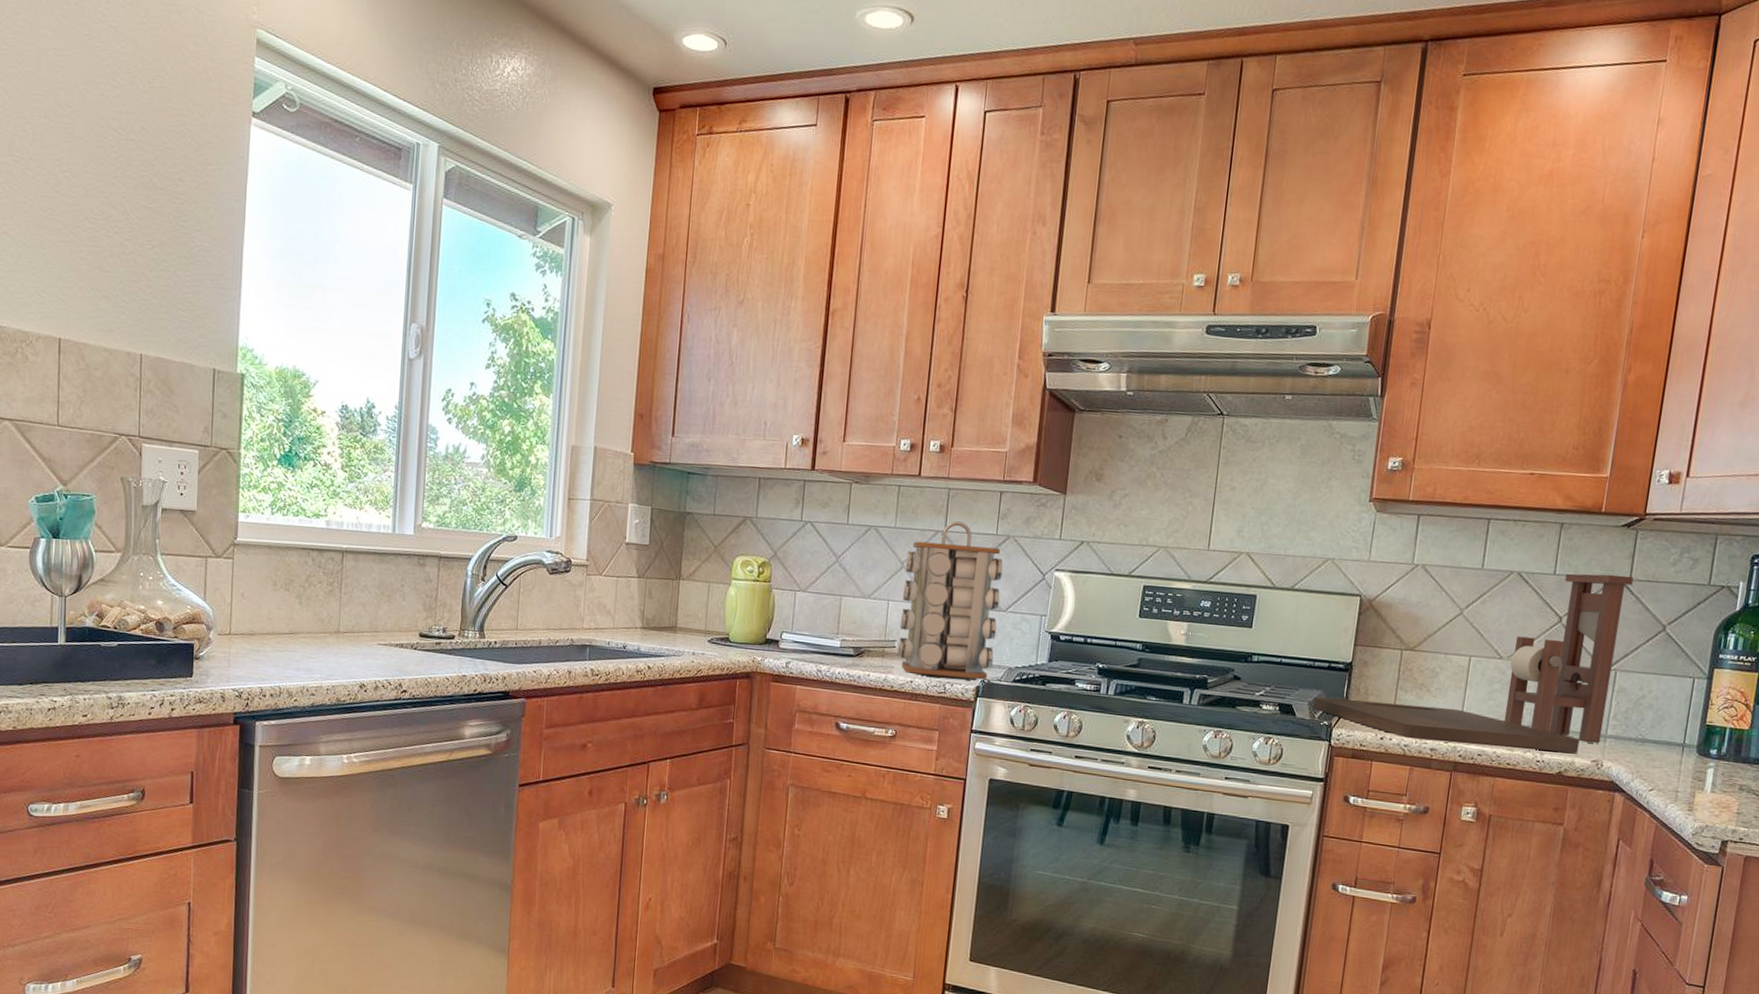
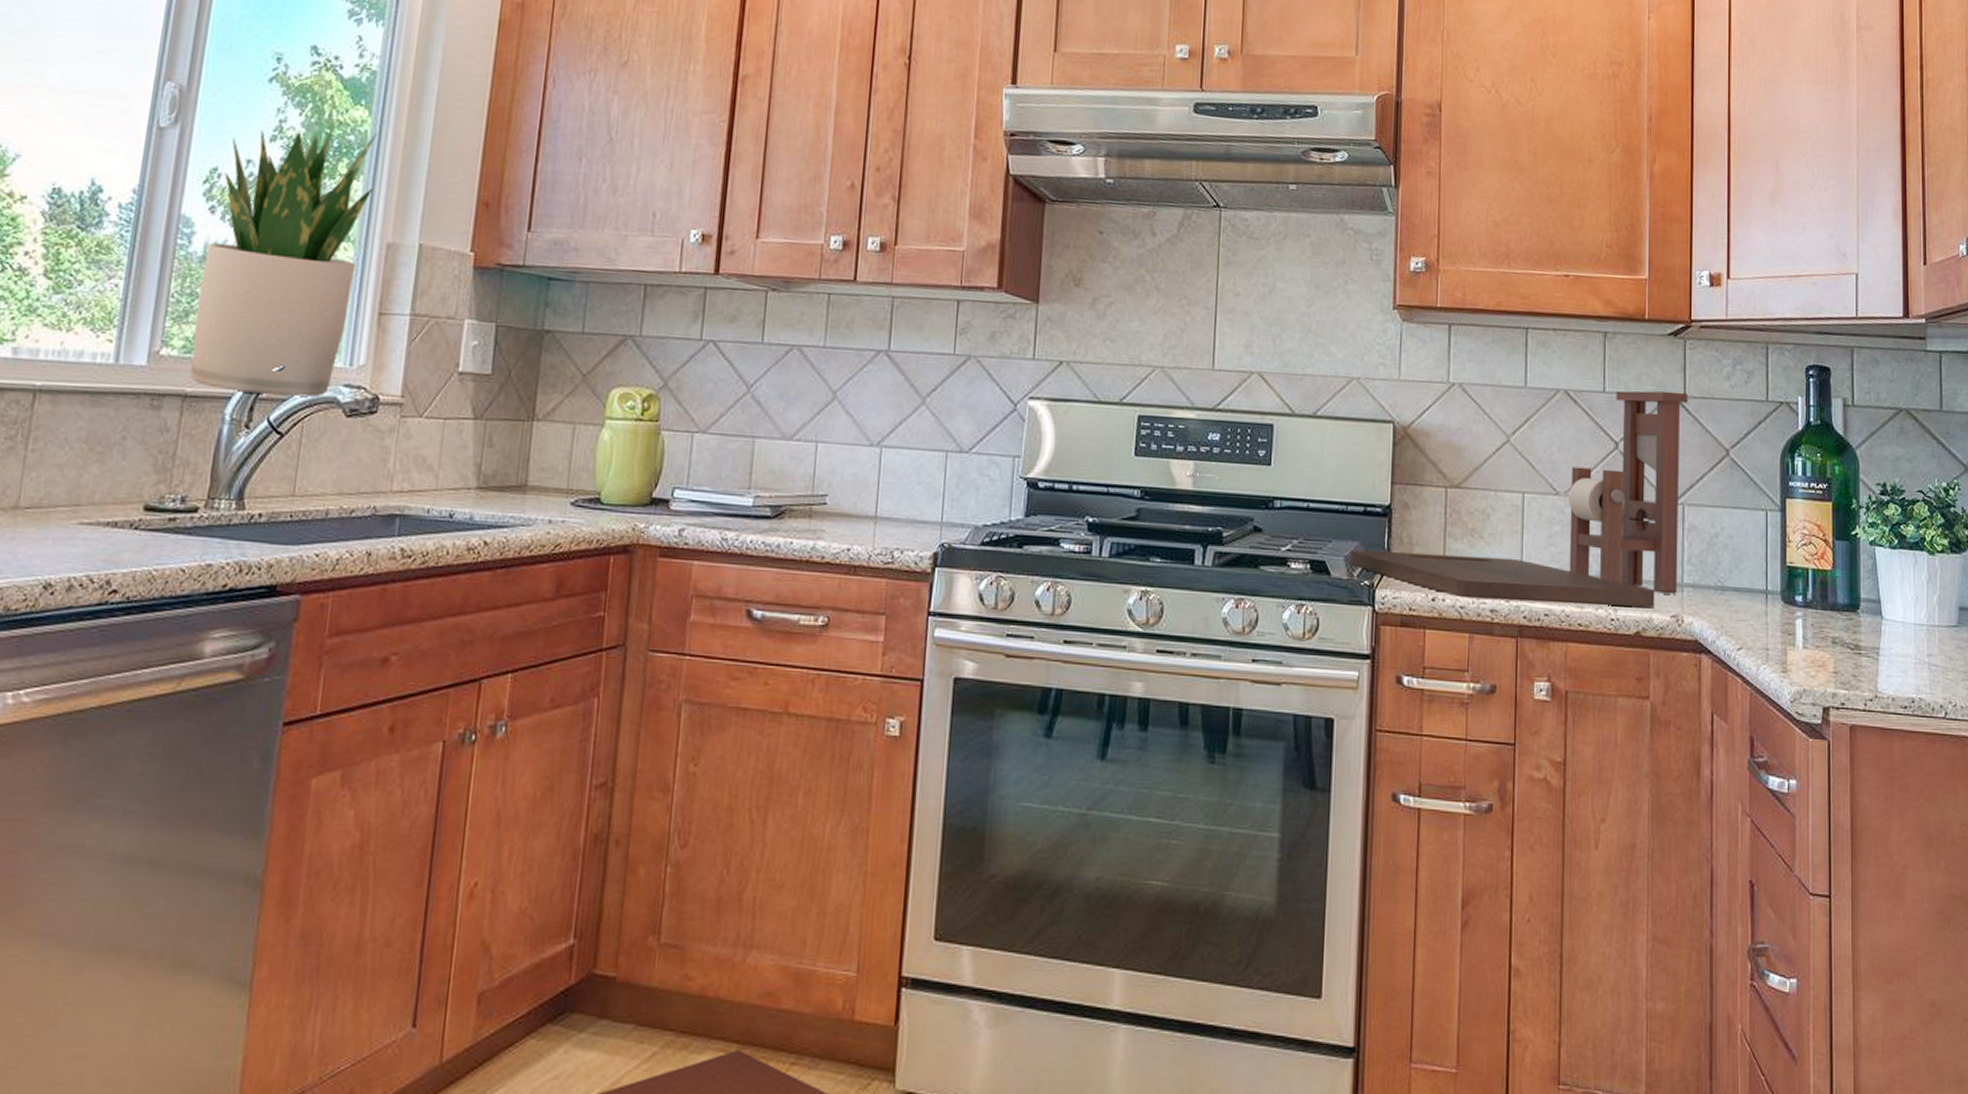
planter: none [443,353,561,559] -> present [190,122,377,397]
spice rack: present [896,521,1003,681] -> none [828,338,964,546]

